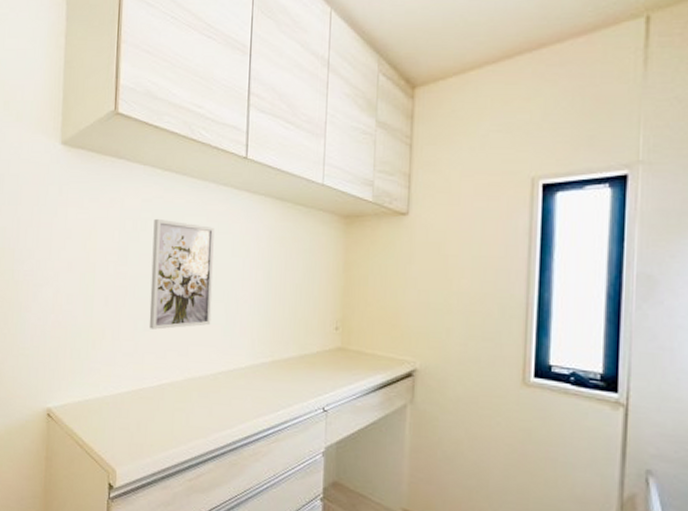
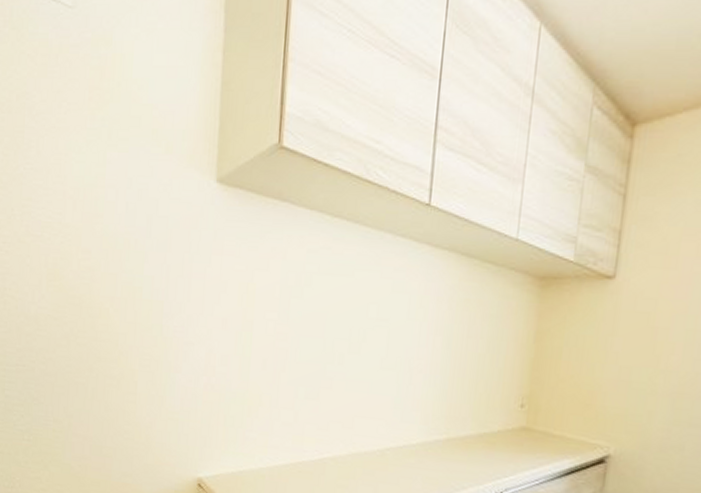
wall art: present [149,218,214,330] -> none [311,272,389,398]

